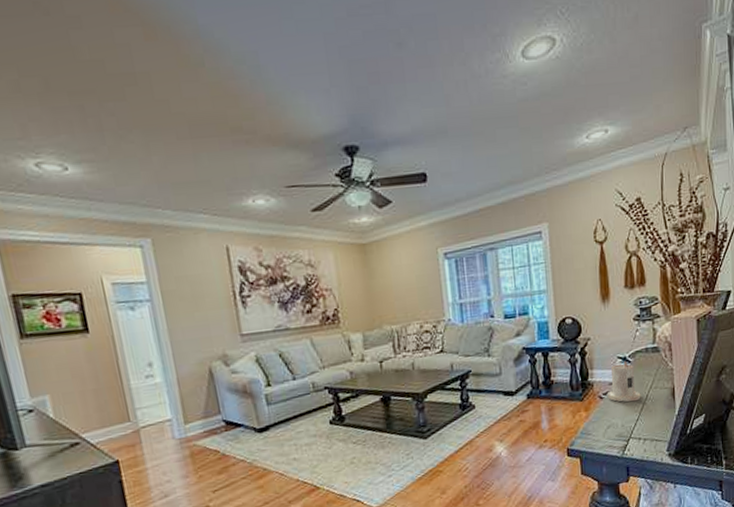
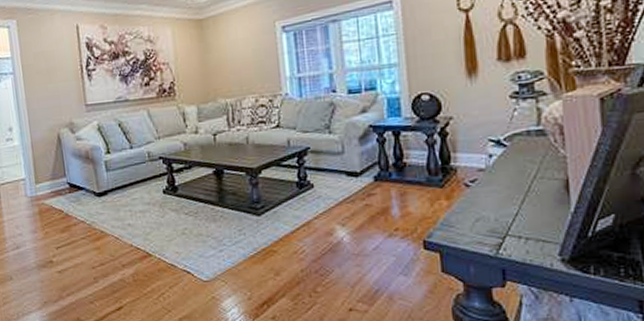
candle: present [607,360,641,402] -> none [474,144,521,193]

